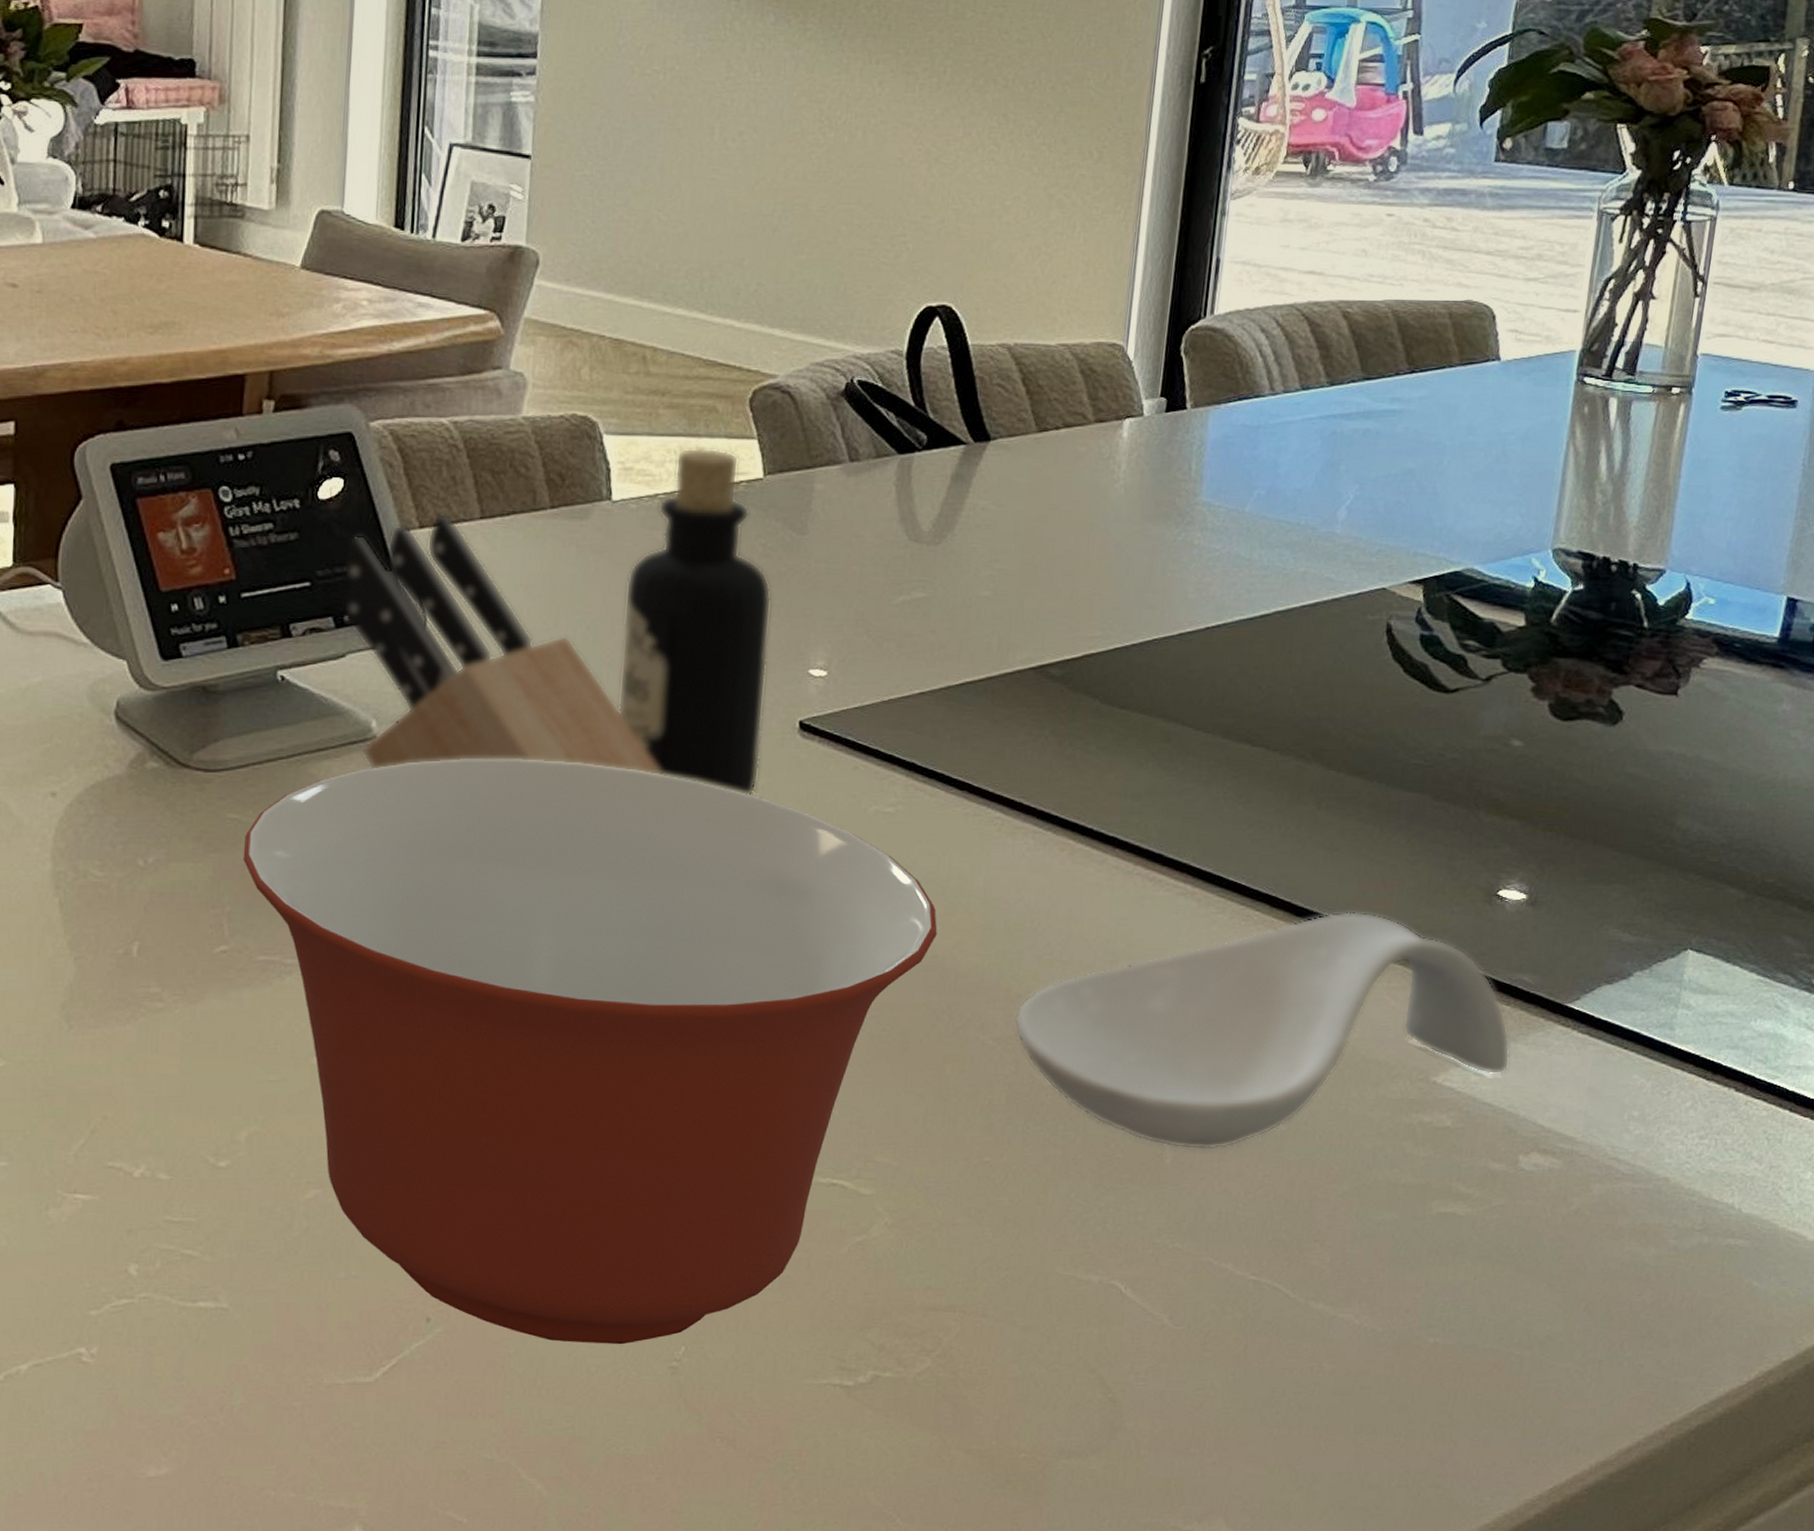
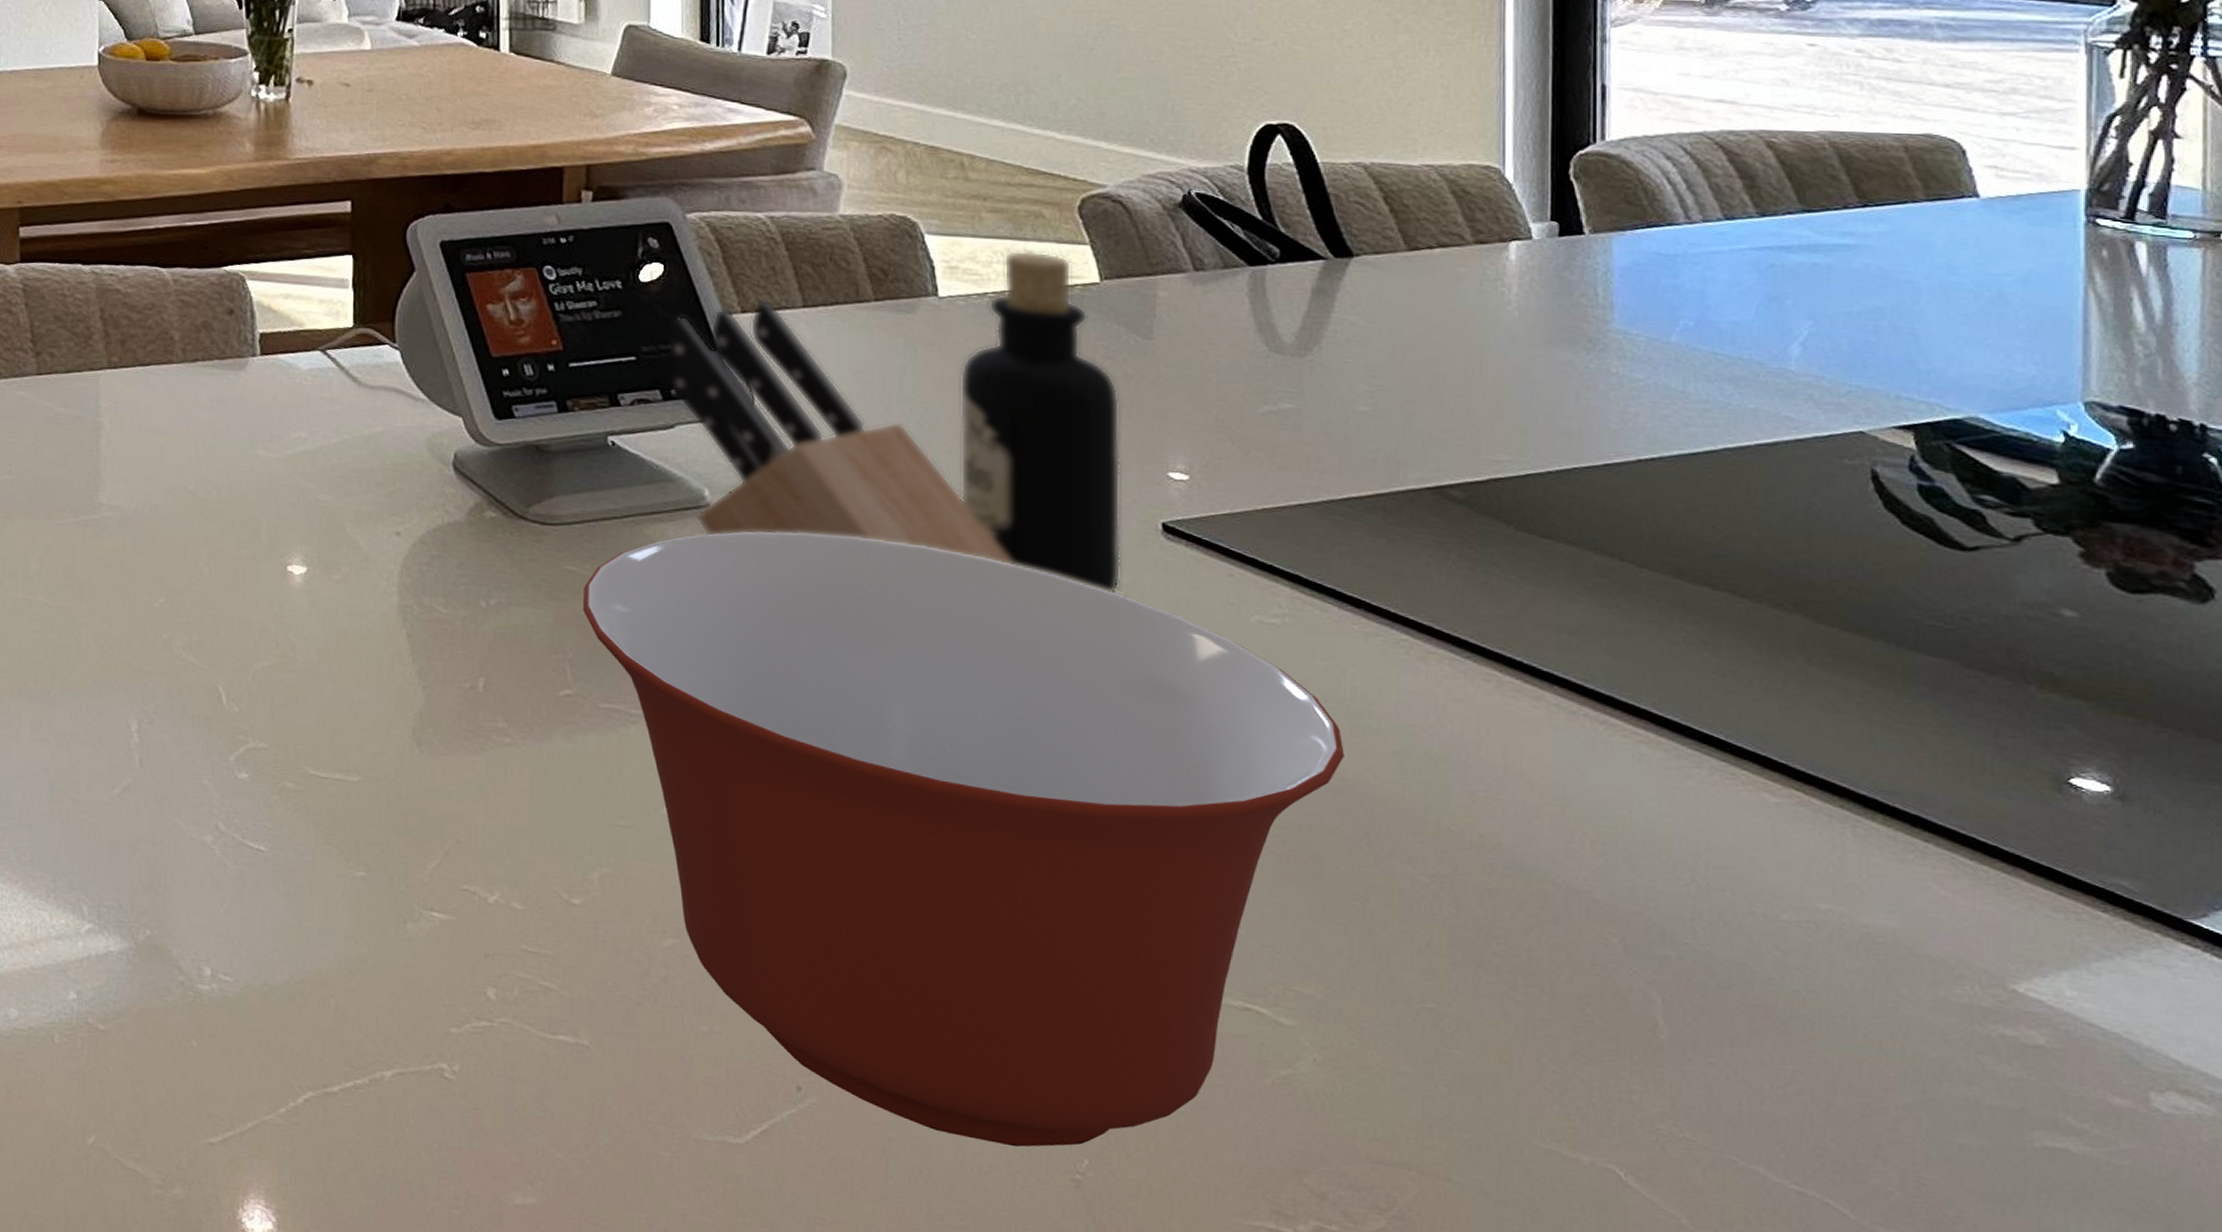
spoon rest: present [1014,911,1511,1151] -> none [1448,781,2118,1033]

